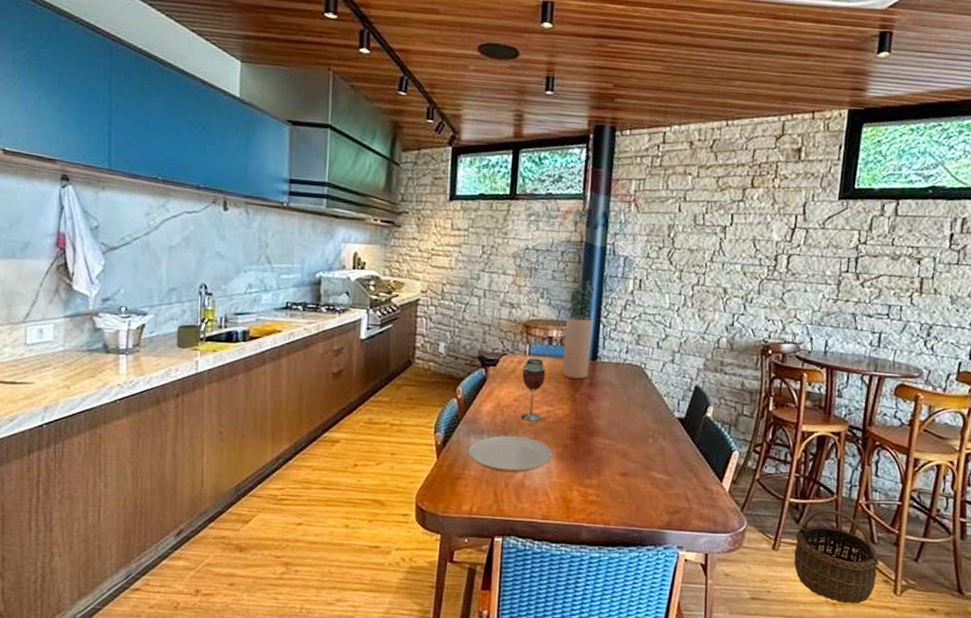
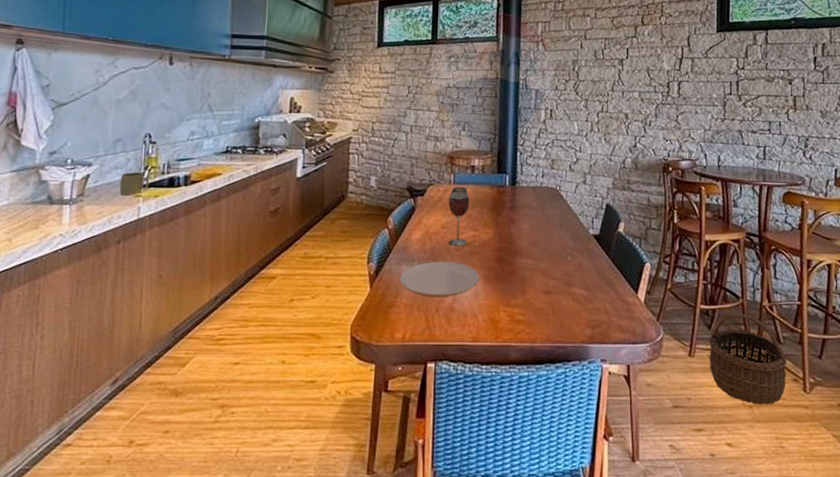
vase: present [562,276,595,380] -> none [485,108,511,205]

